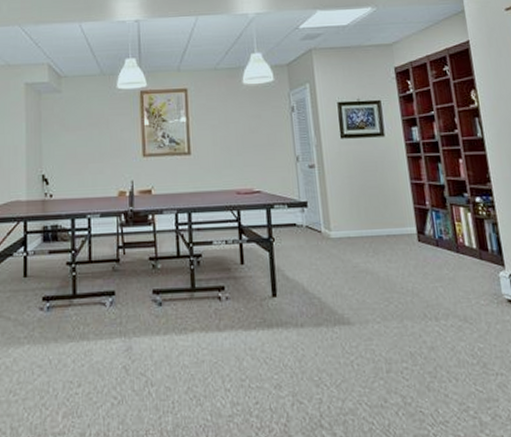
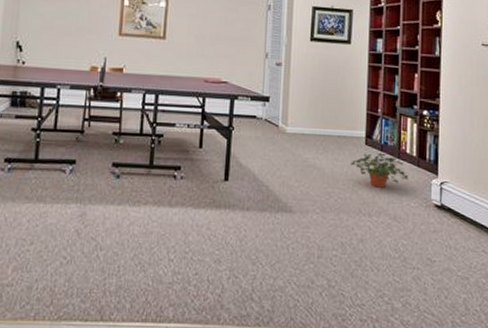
potted plant: none [406,248,472,287] -> present [351,152,408,188]

